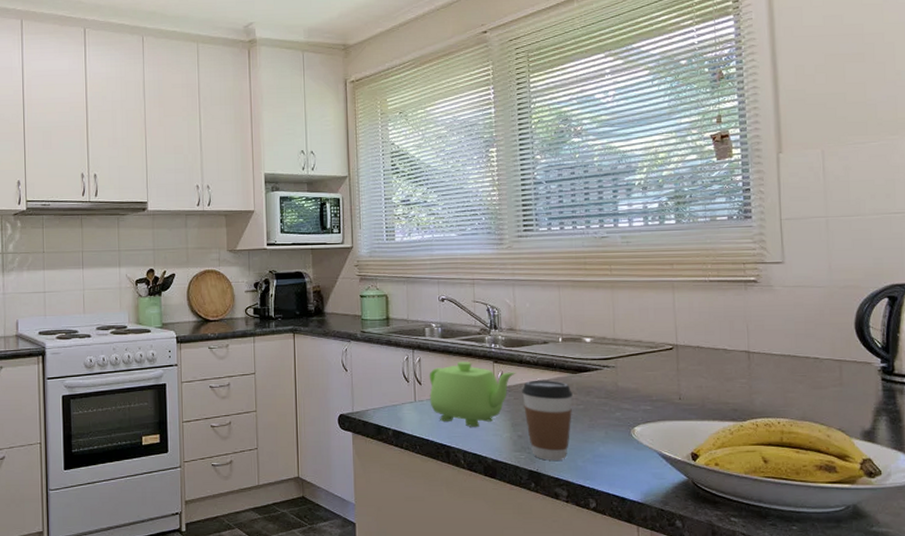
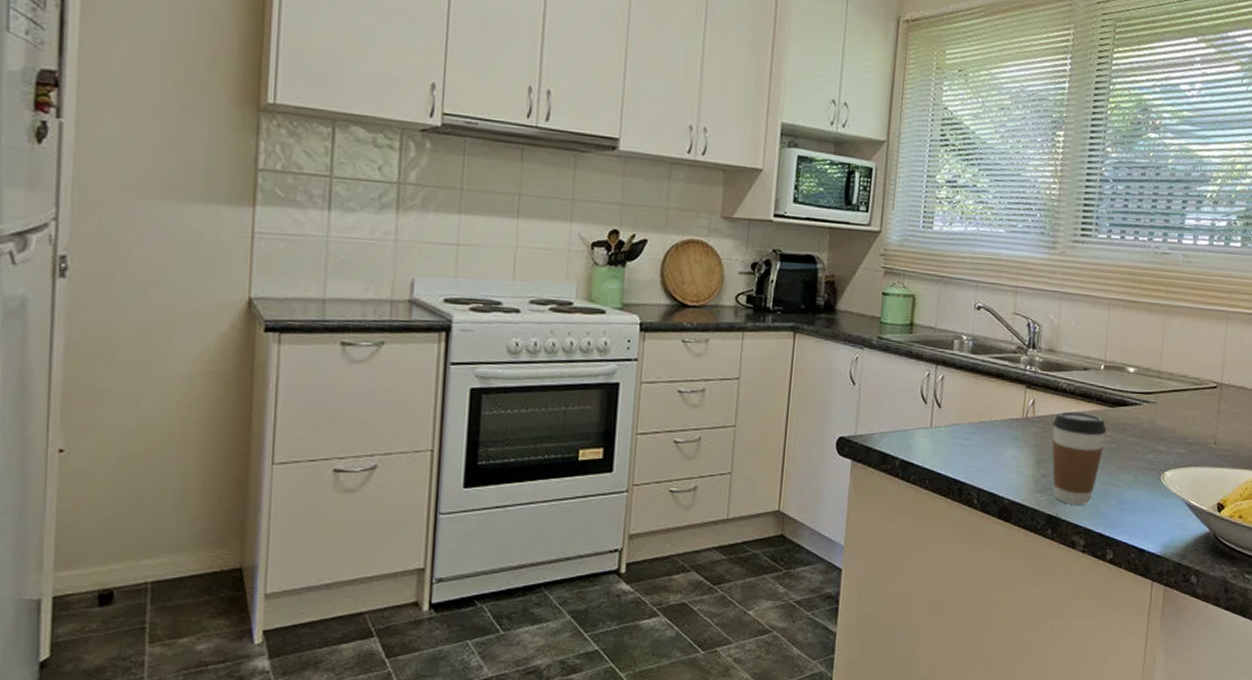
teapot: present [429,361,517,427] -> none [947,383,1050,462]

